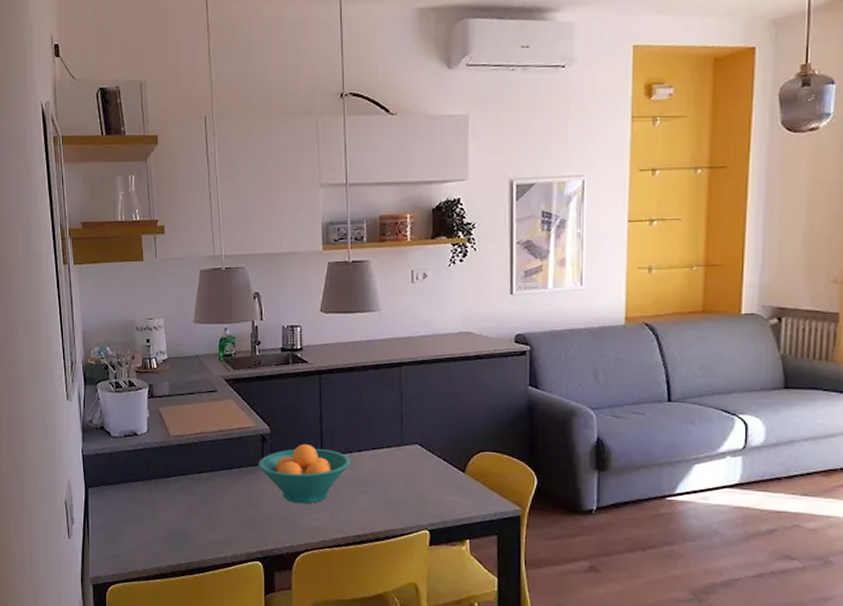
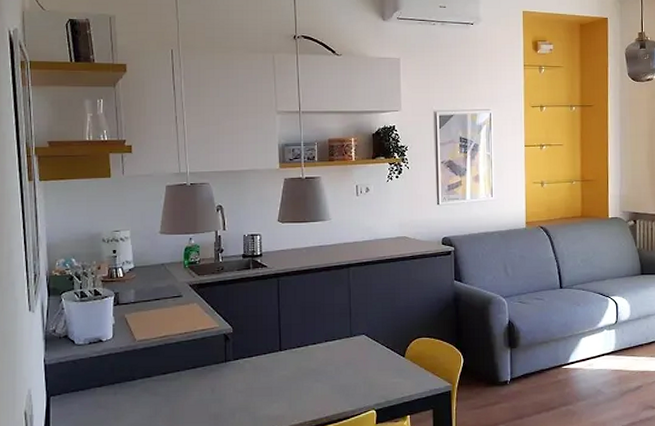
fruit bowl: present [258,444,350,504] -> none [221,341,306,396]

